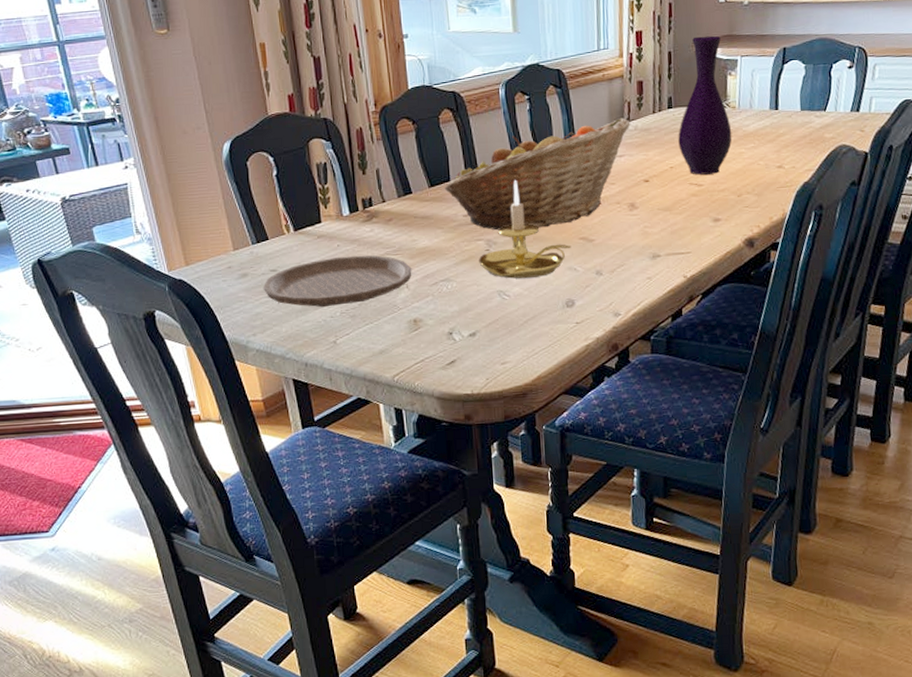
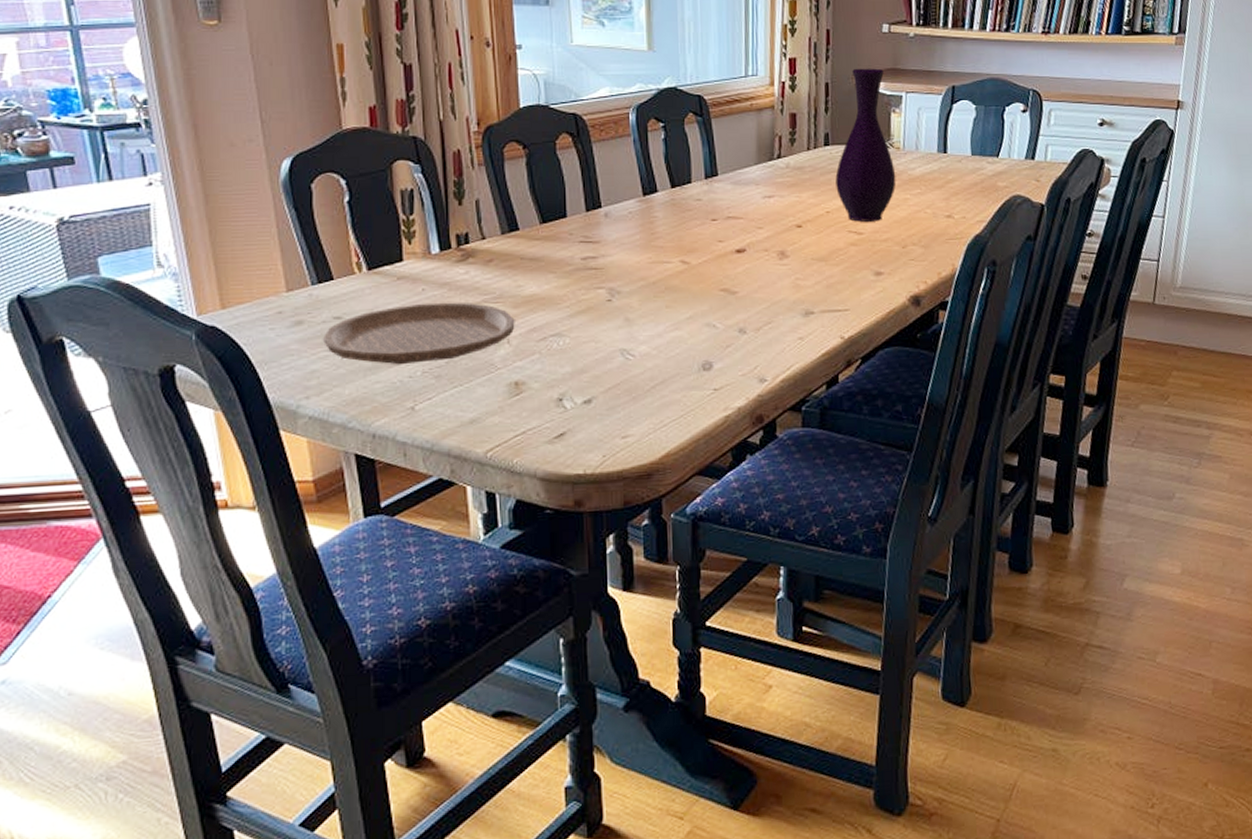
fruit basket: present [444,118,630,231] -> none [559,153,781,278]
candle holder: present [479,179,572,279] -> none [598,218,711,335]

